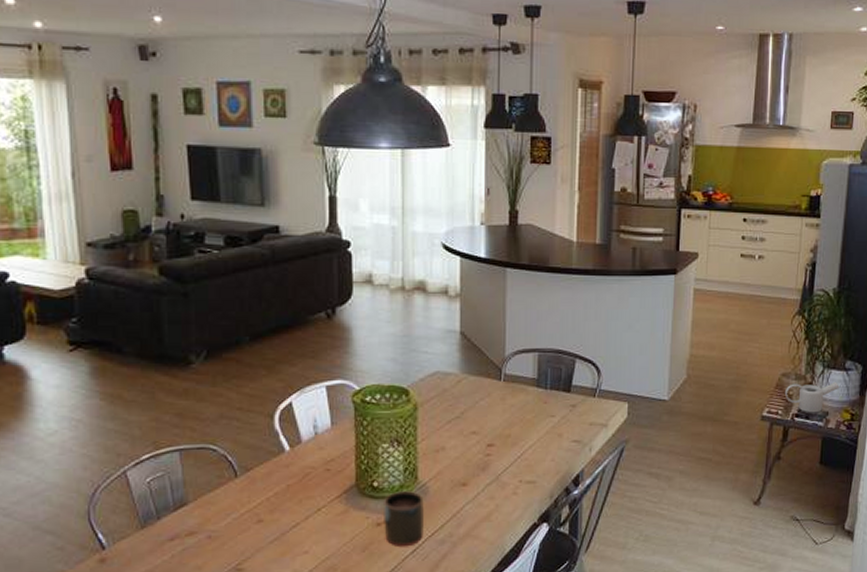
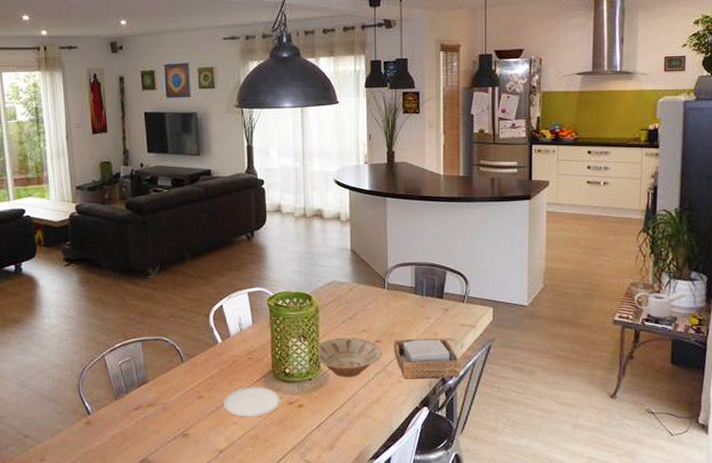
plate: none [291,505,365,545] -> present [224,386,280,418]
mug: present [384,491,424,546] -> none [294,377,326,421]
bowl: none [415,440,496,491] -> present [318,337,383,378]
napkin holder: none [509,439,588,490] -> present [394,338,461,379]

